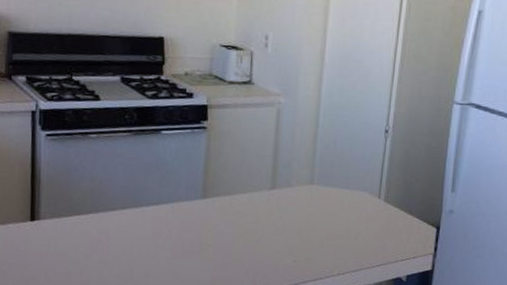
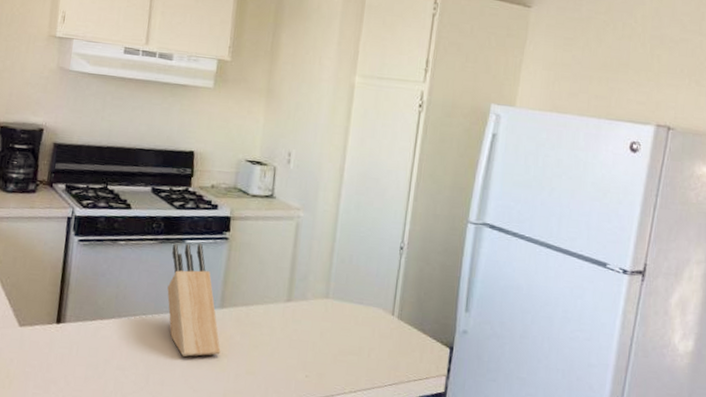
knife block: none [145,133,206,248] -> present [167,243,221,357]

